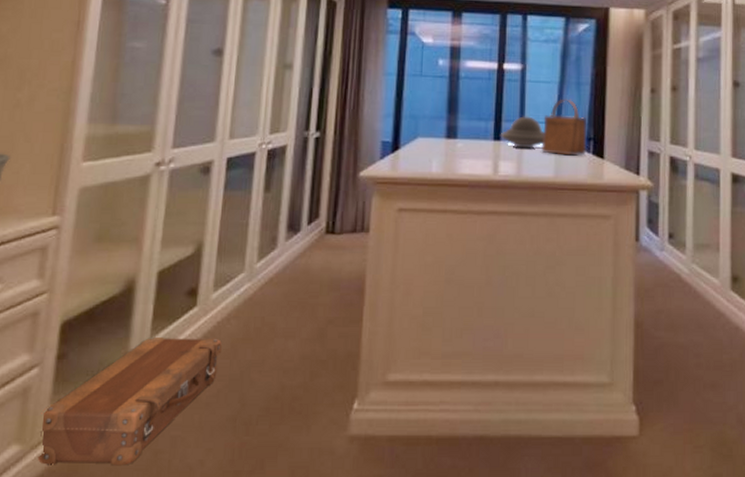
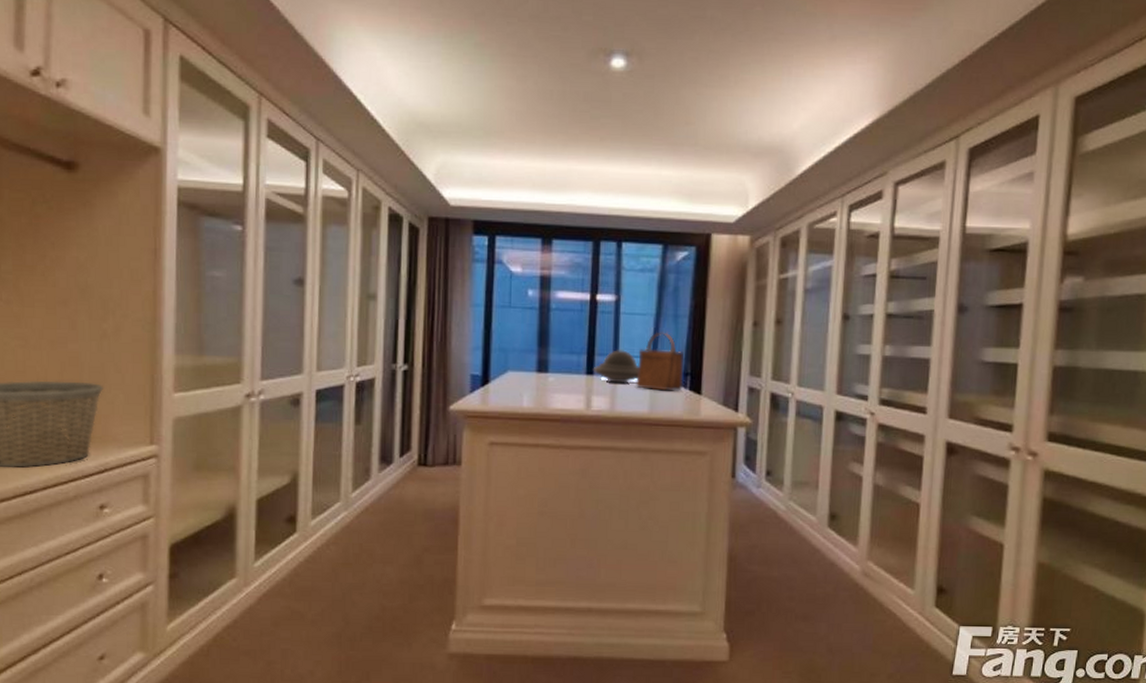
suitcase: present [37,336,222,466] -> none [160,559,323,673]

